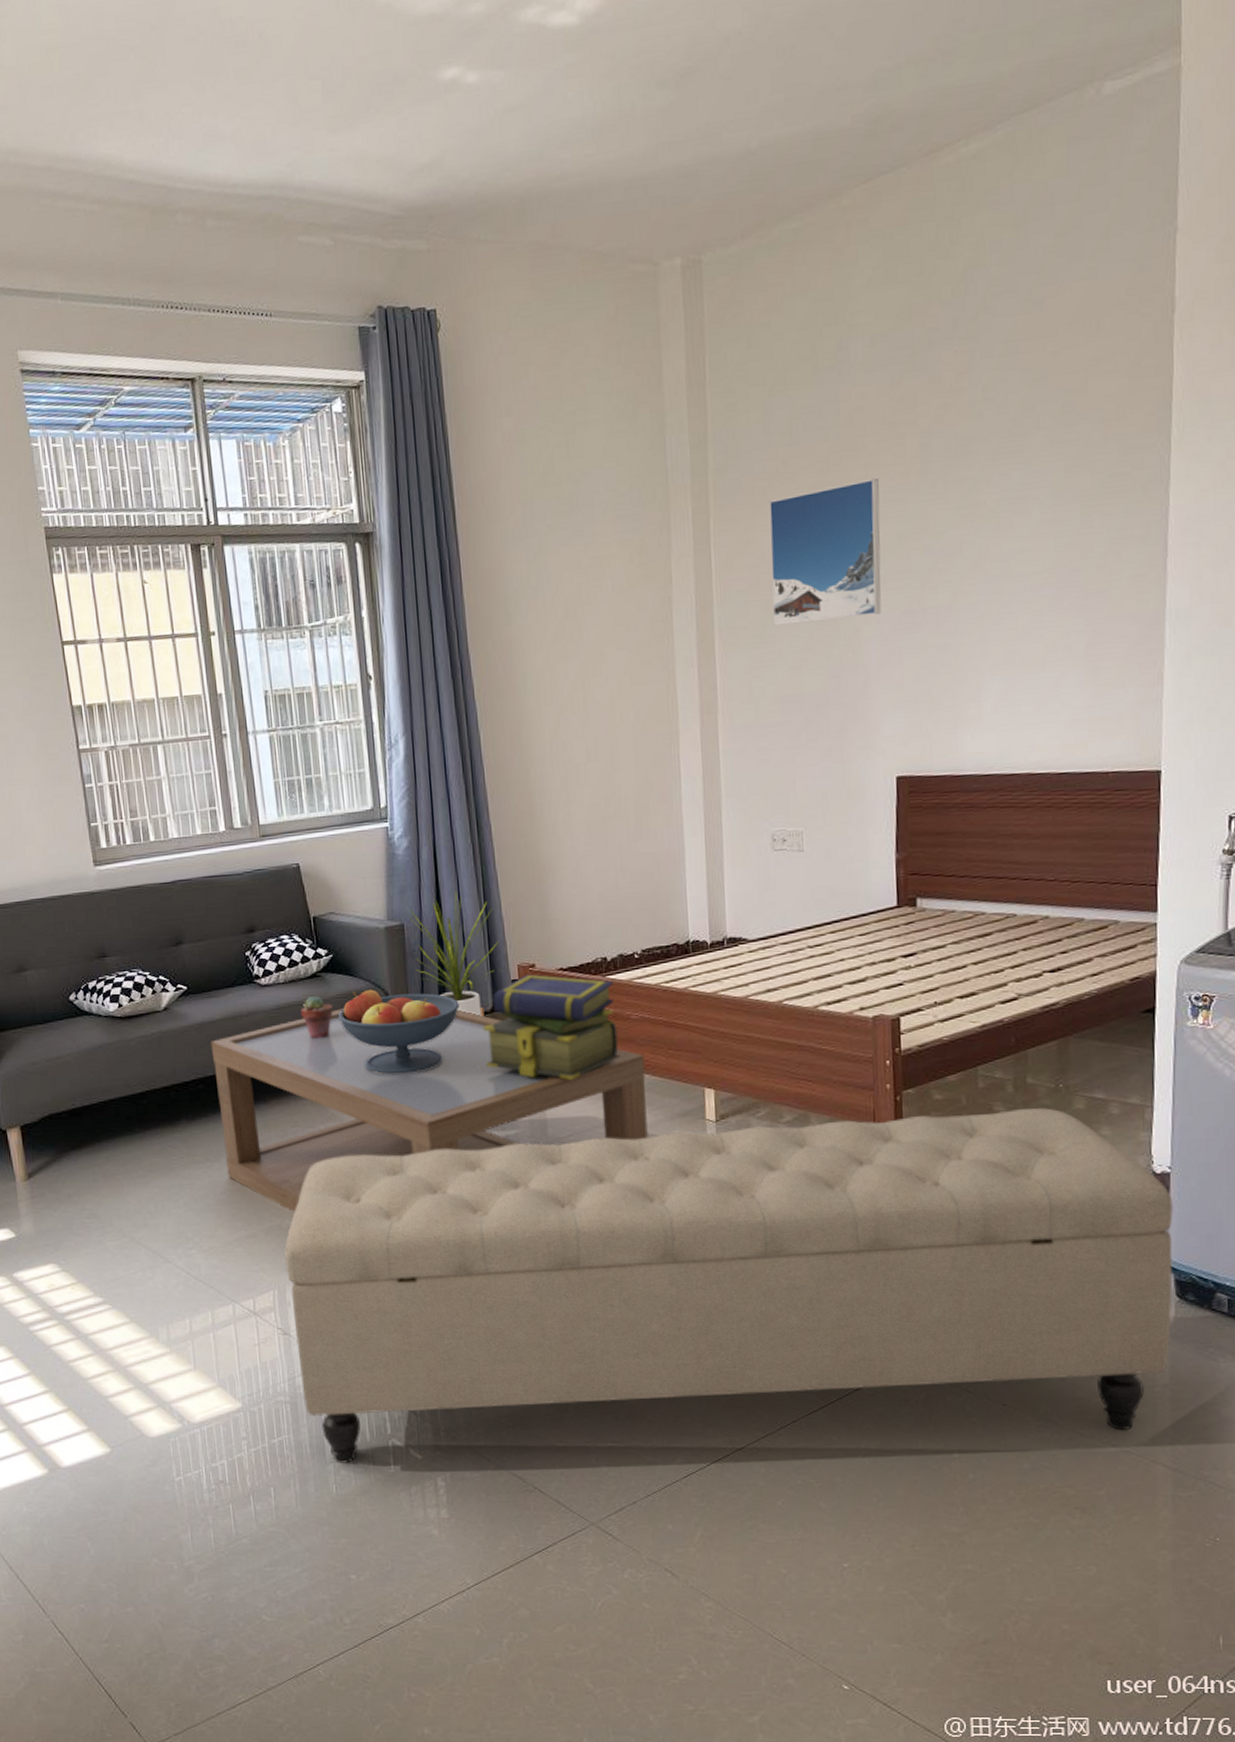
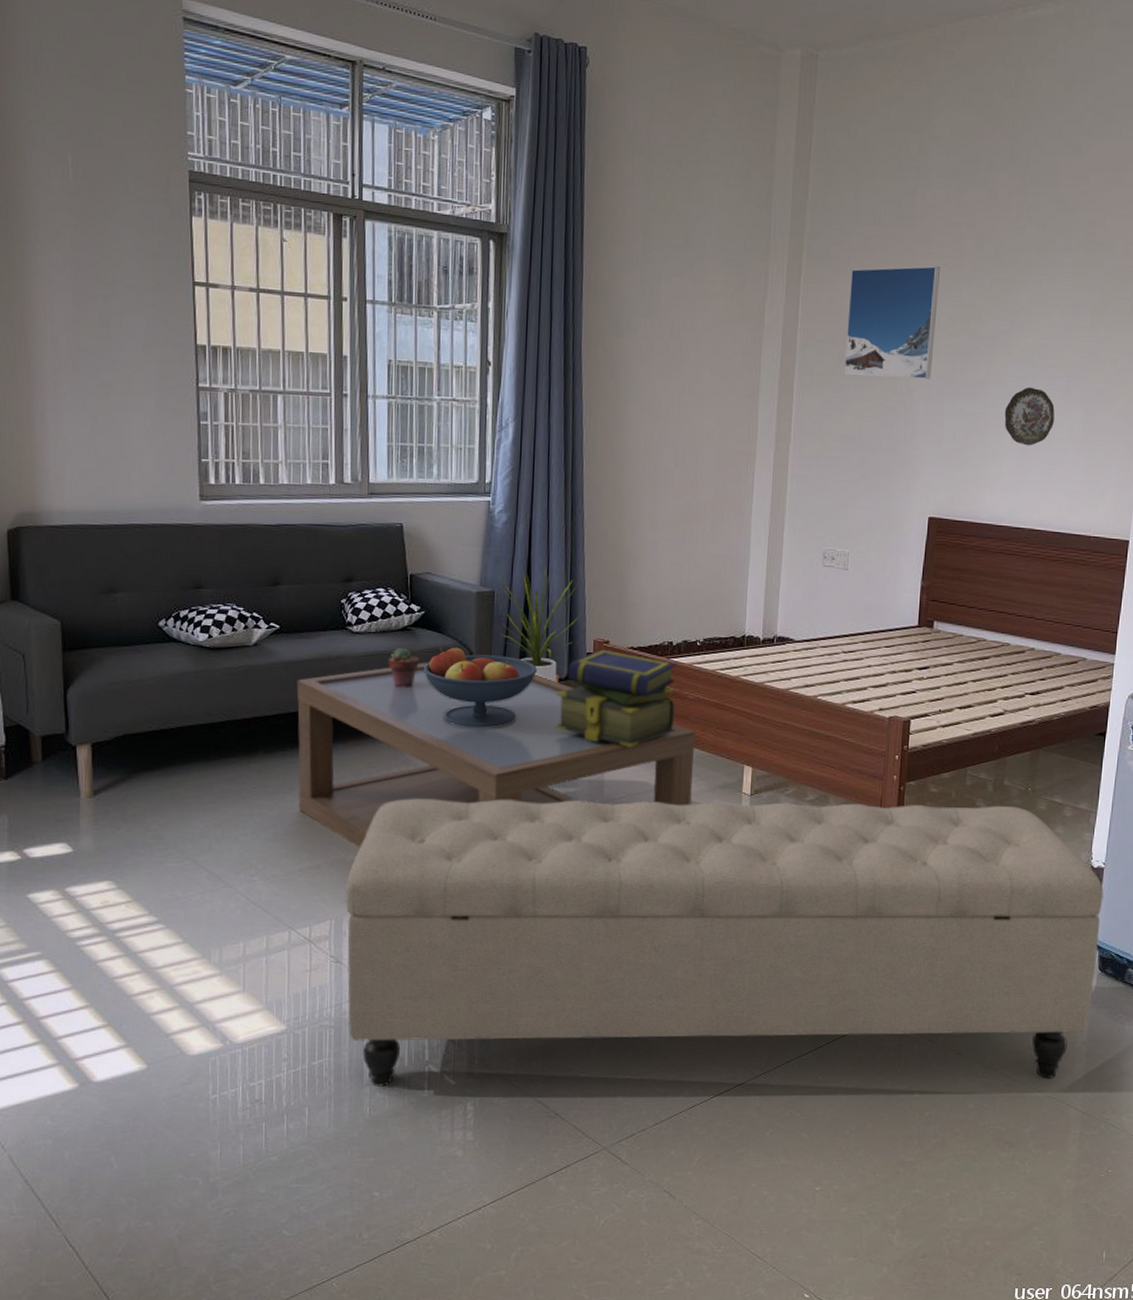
decorative plate: none [979,602,1045,674] -> present [1004,387,1055,446]

